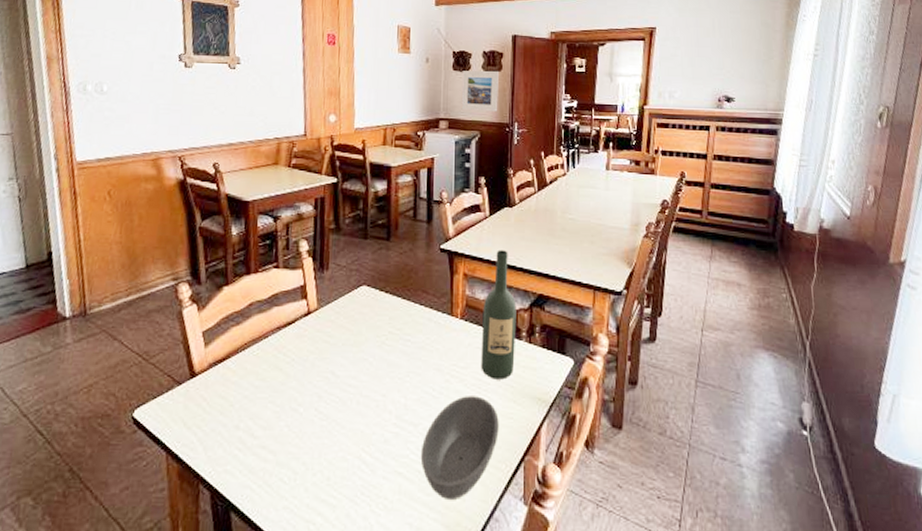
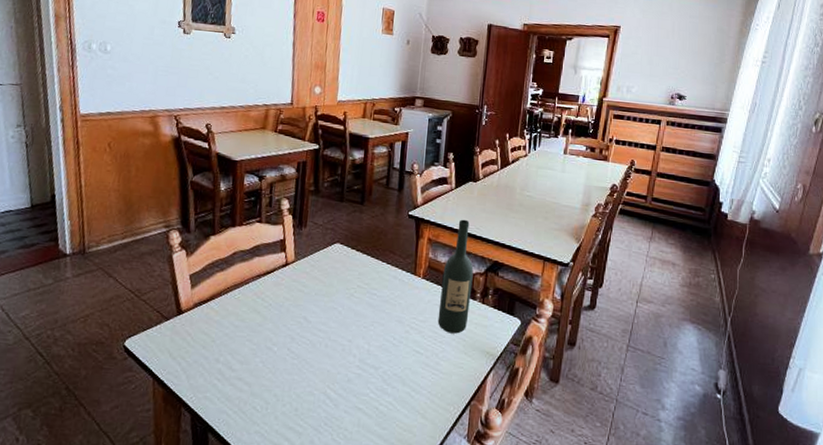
bowl: present [420,396,499,499] -> none [379,346,451,434]
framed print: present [461,70,499,112] -> none [436,54,473,94]

